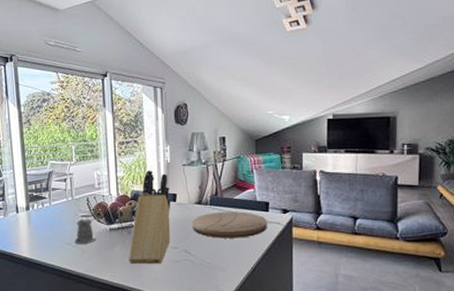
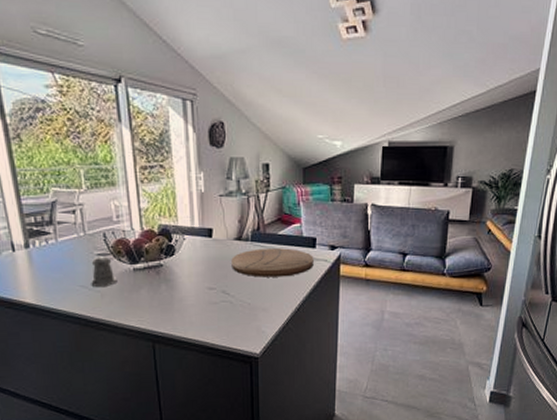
knife block: present [129,170,171,265] -> none [158,201,207,308]

